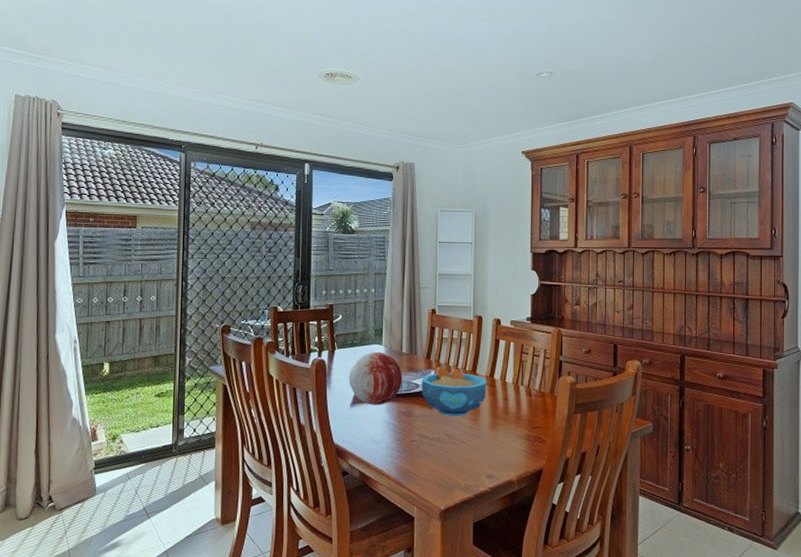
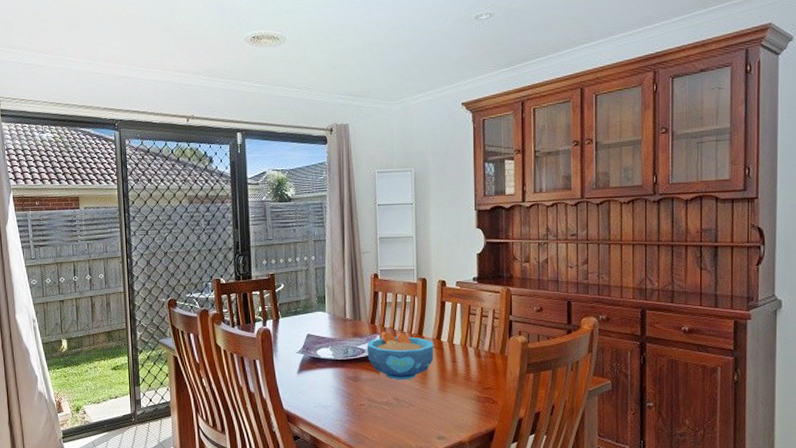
decorative orb: present [348,352,403,405] -> none [294,319,348,371]

